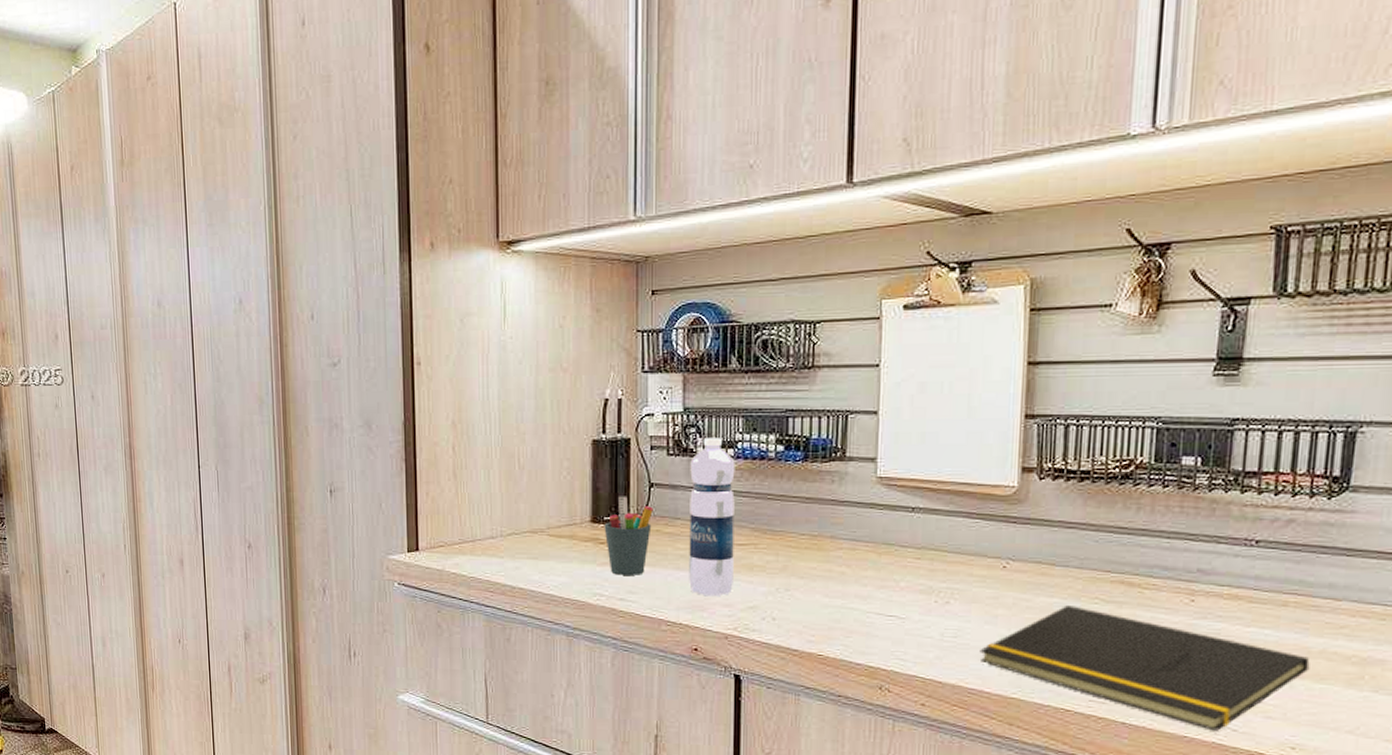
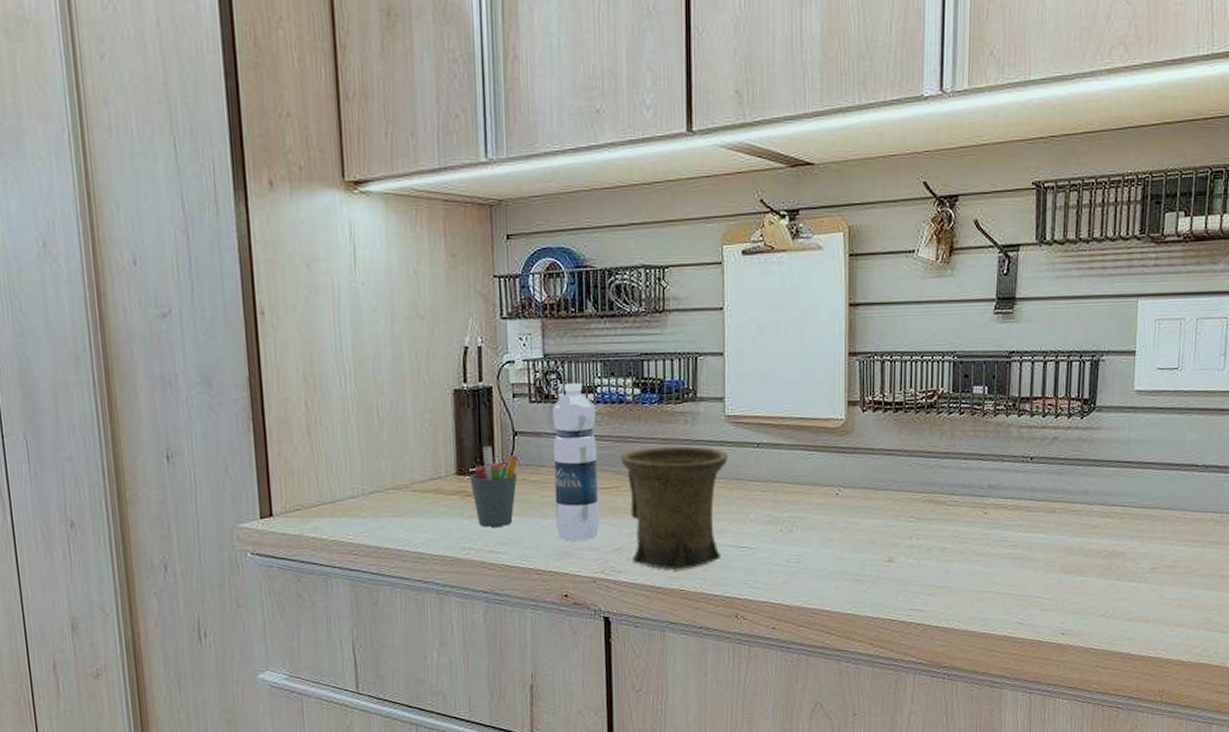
mug: none [759,505,878,634] -> present [620,446,728,570]
notepad: present [980,606,1310,731] -> none [819,525,1073,626]

